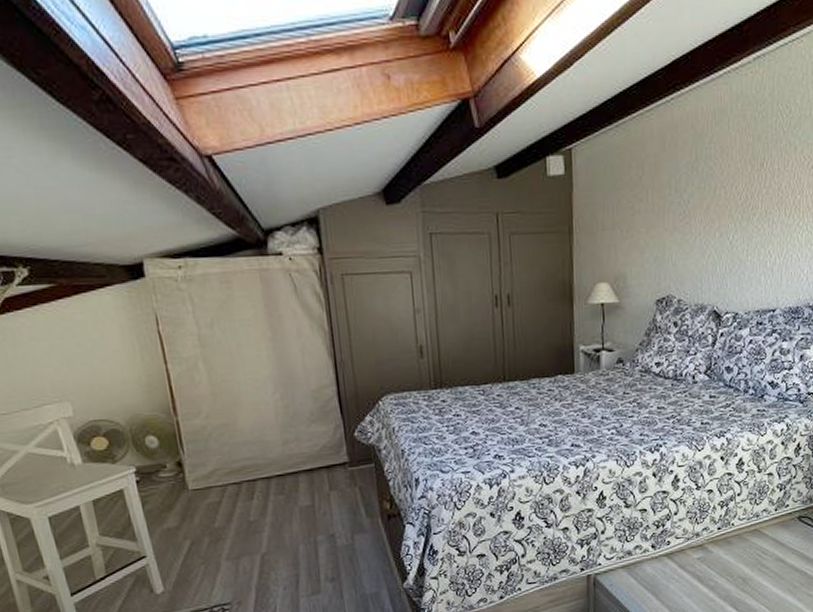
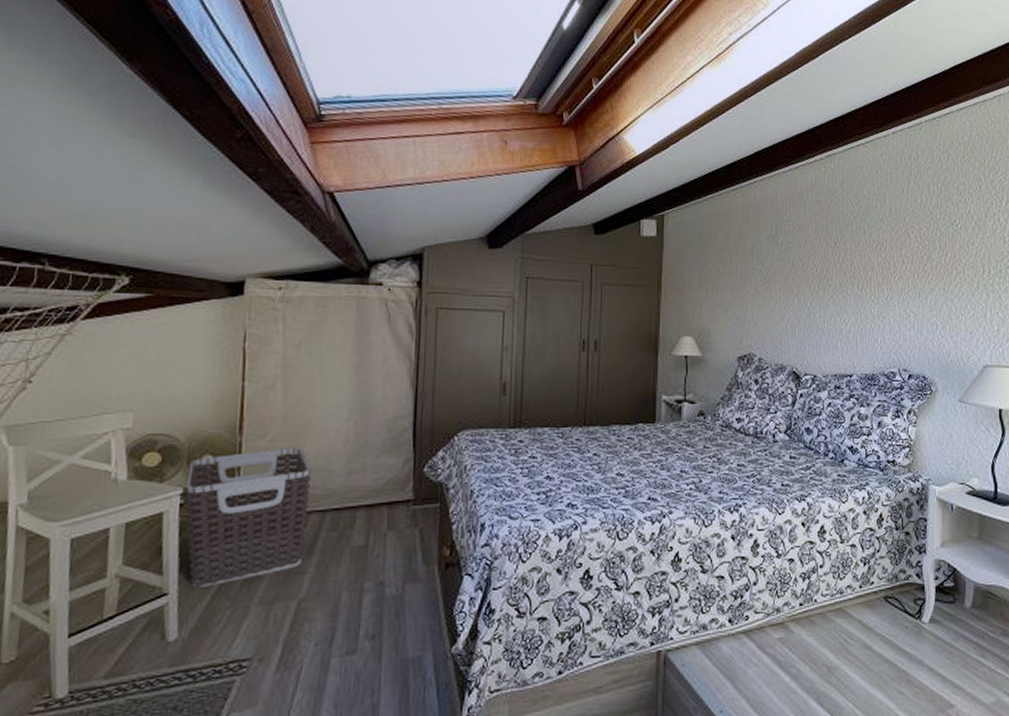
clothes hamper: none [134,423,258,550] -> present [185,448,312,587]

